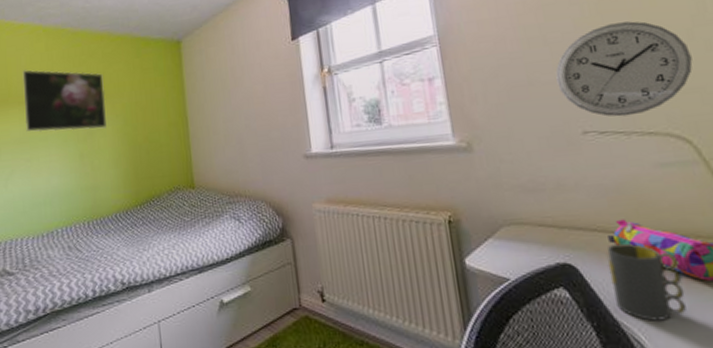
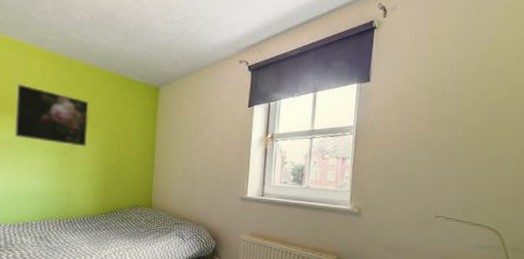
wall clock: present [555,21,693,117] -> none [428,144,516,210]

